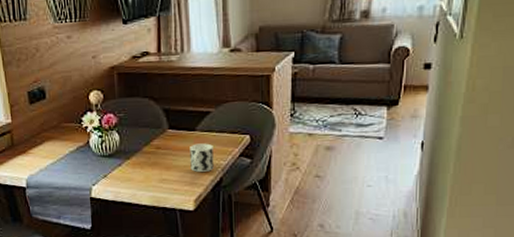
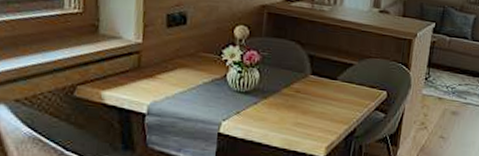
cup: present [190,143,214,172] -> none [327,92,352,121]

